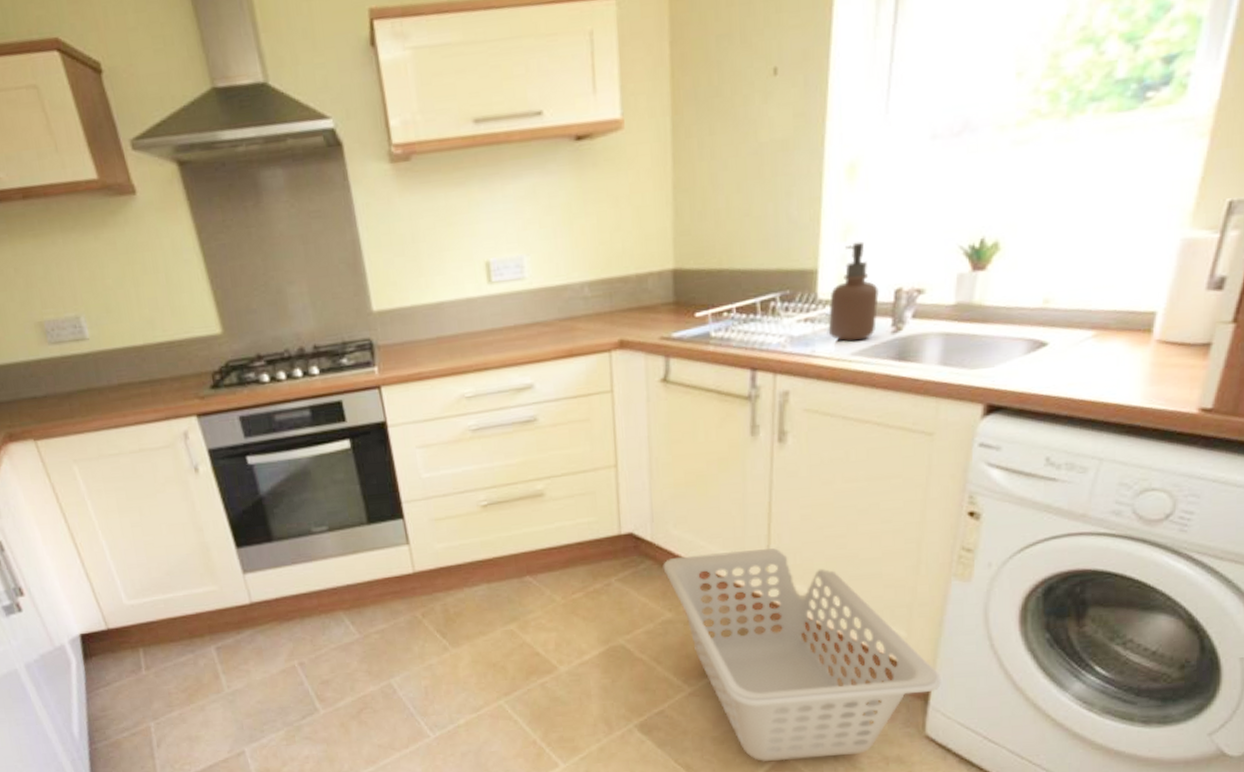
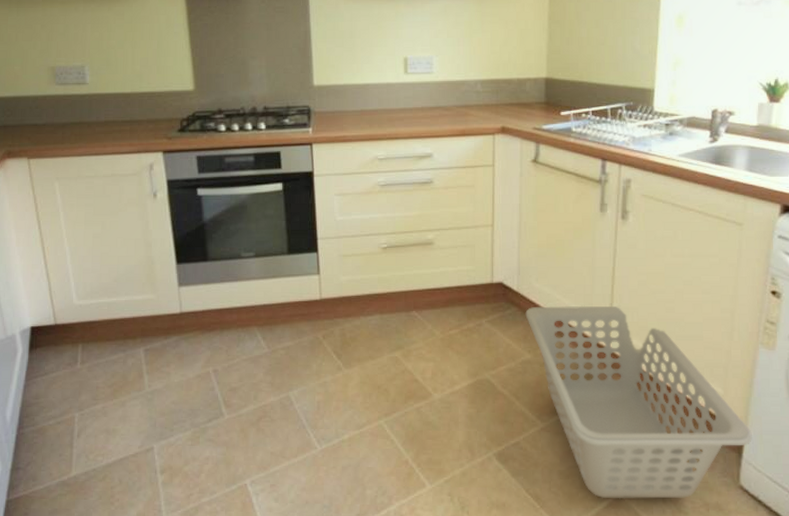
soap dispenser: present [827,241,880,341] -> none [661,72,701,146]

